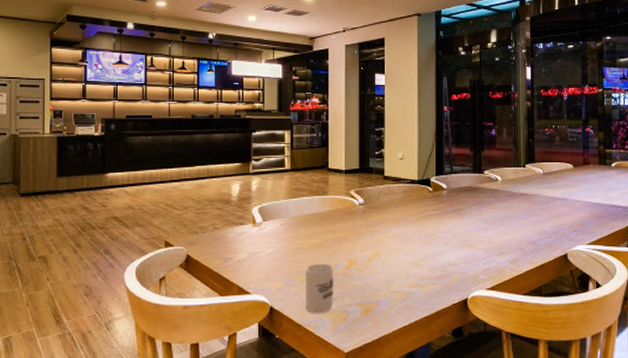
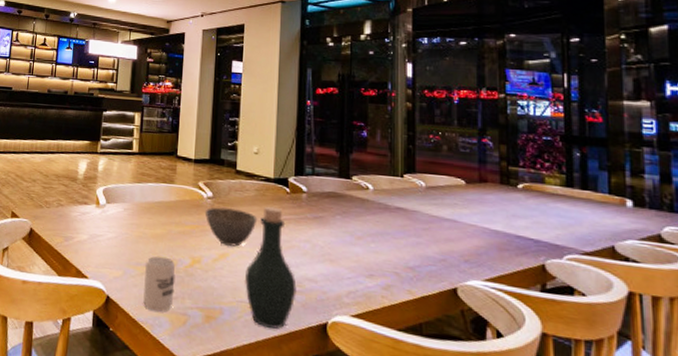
bowl: none [357,210,405,245] -> present [204,207,258,247]
bottle: none [396,205,441,312] -> present [244,206,297,329]

